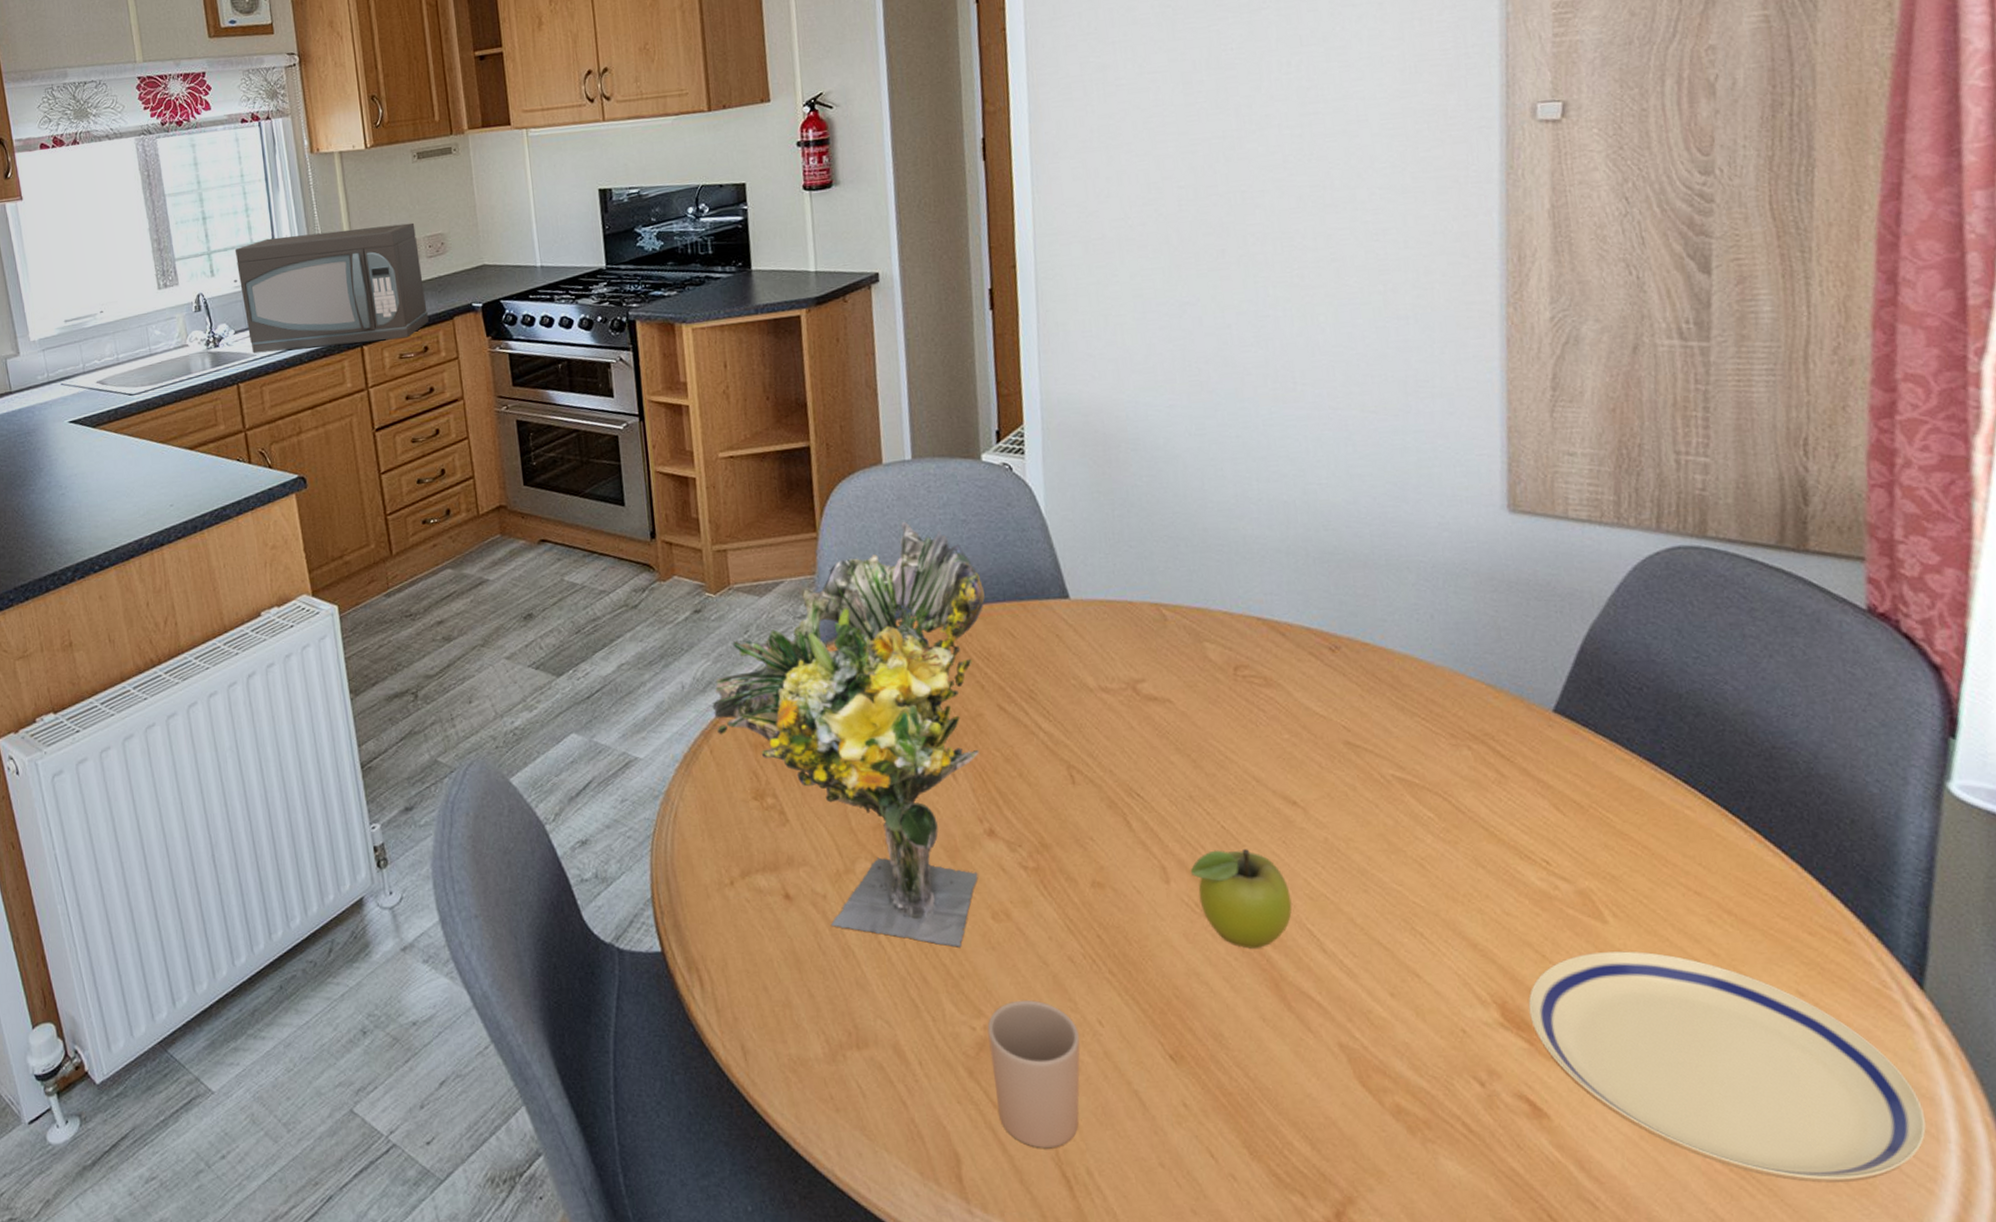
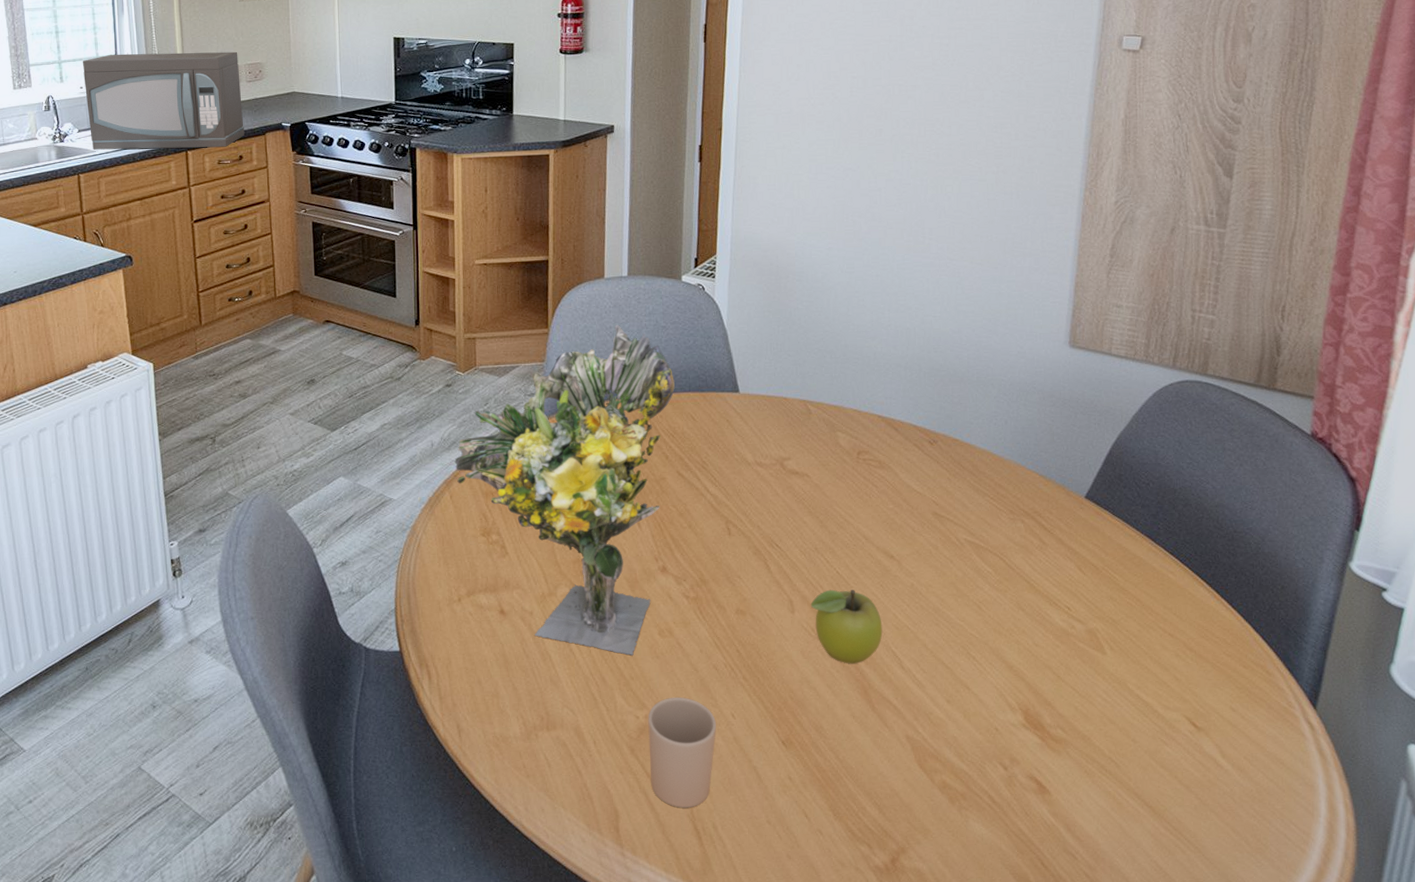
plate: present [1528,951,1926,1183] -> none [1044,675,1306,844]

